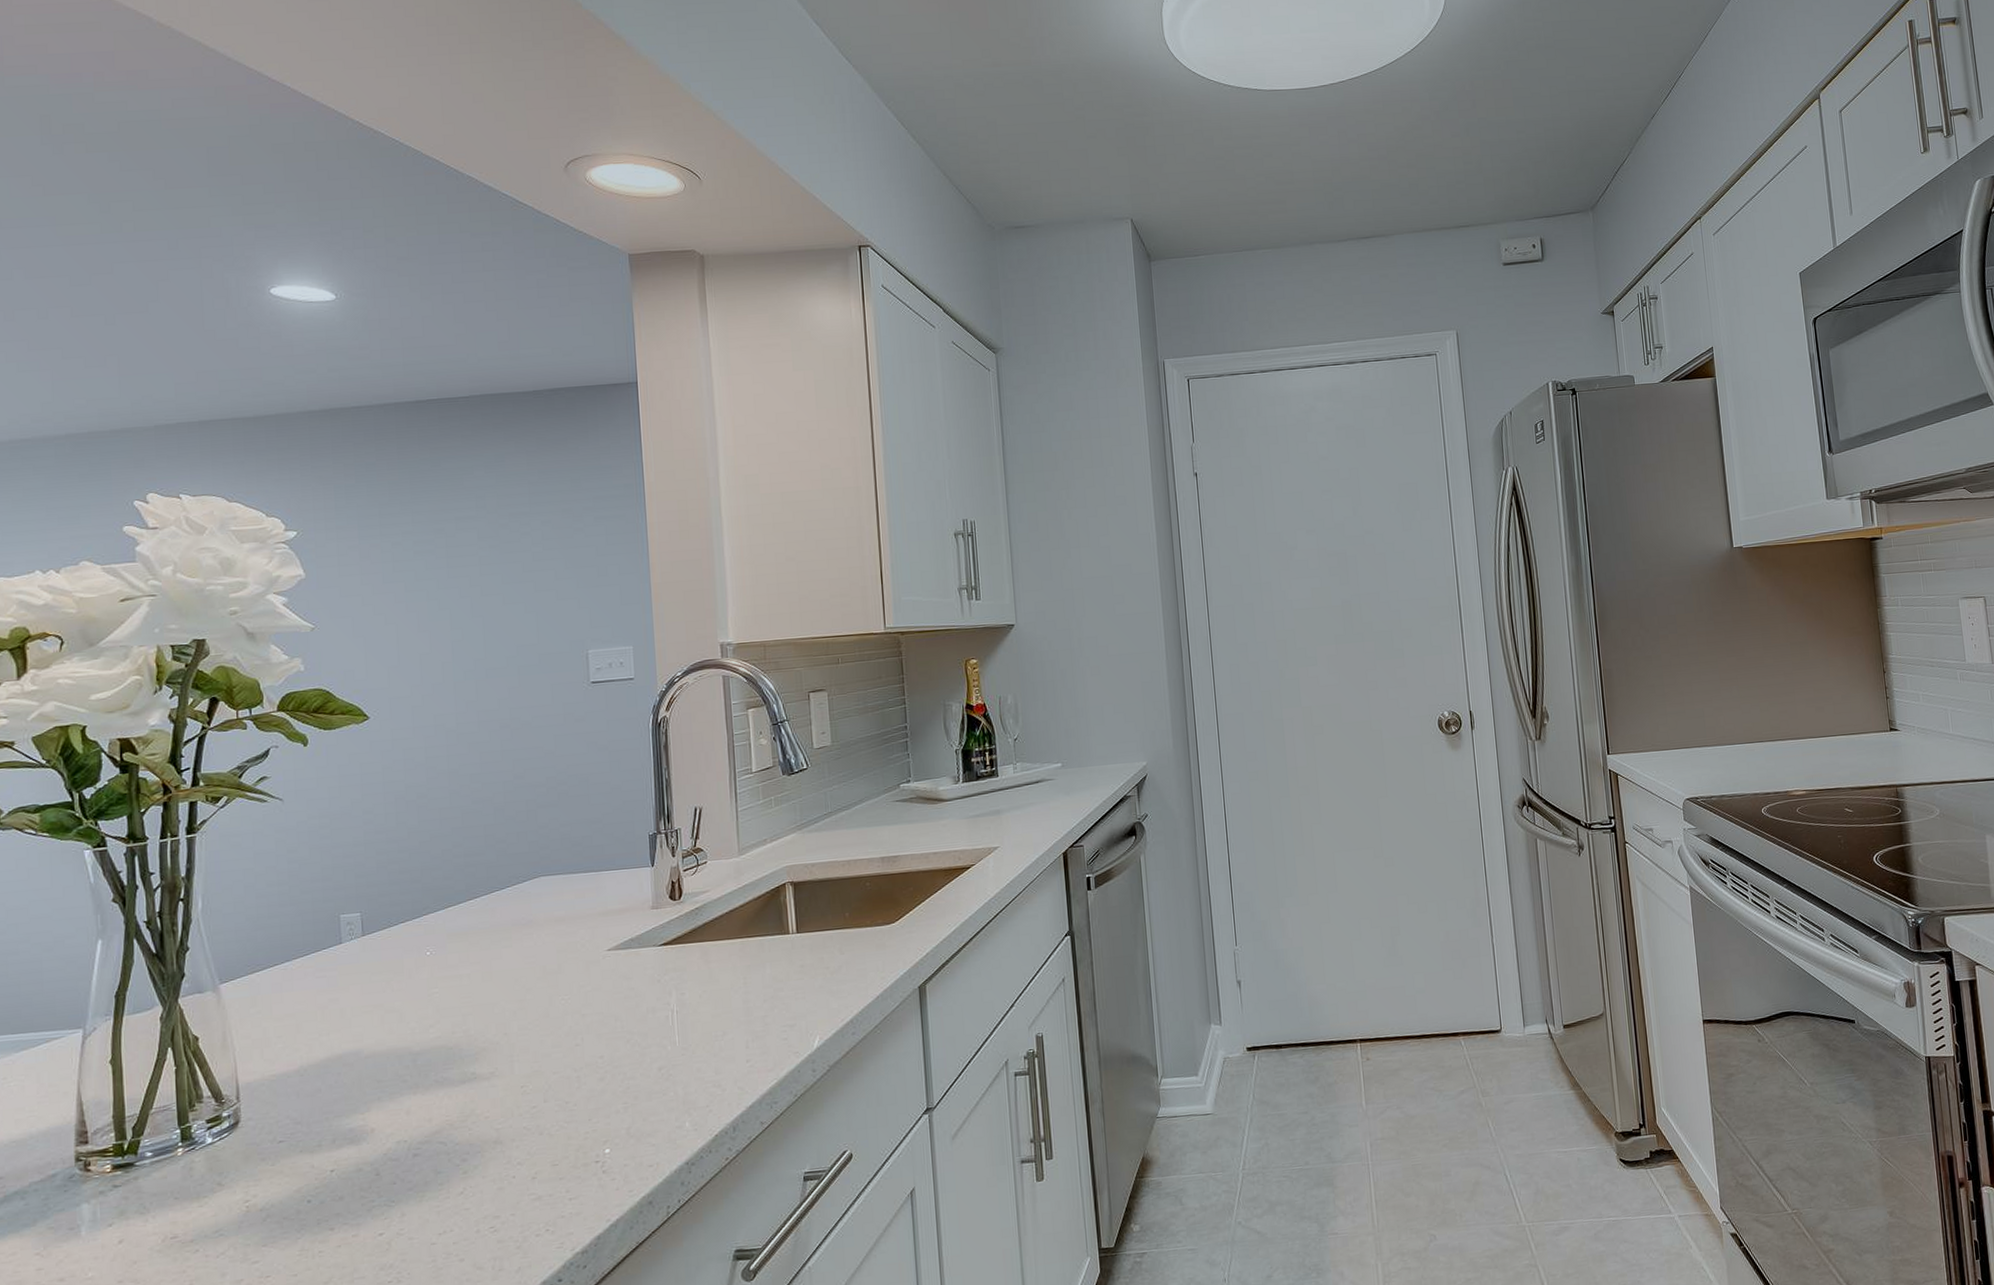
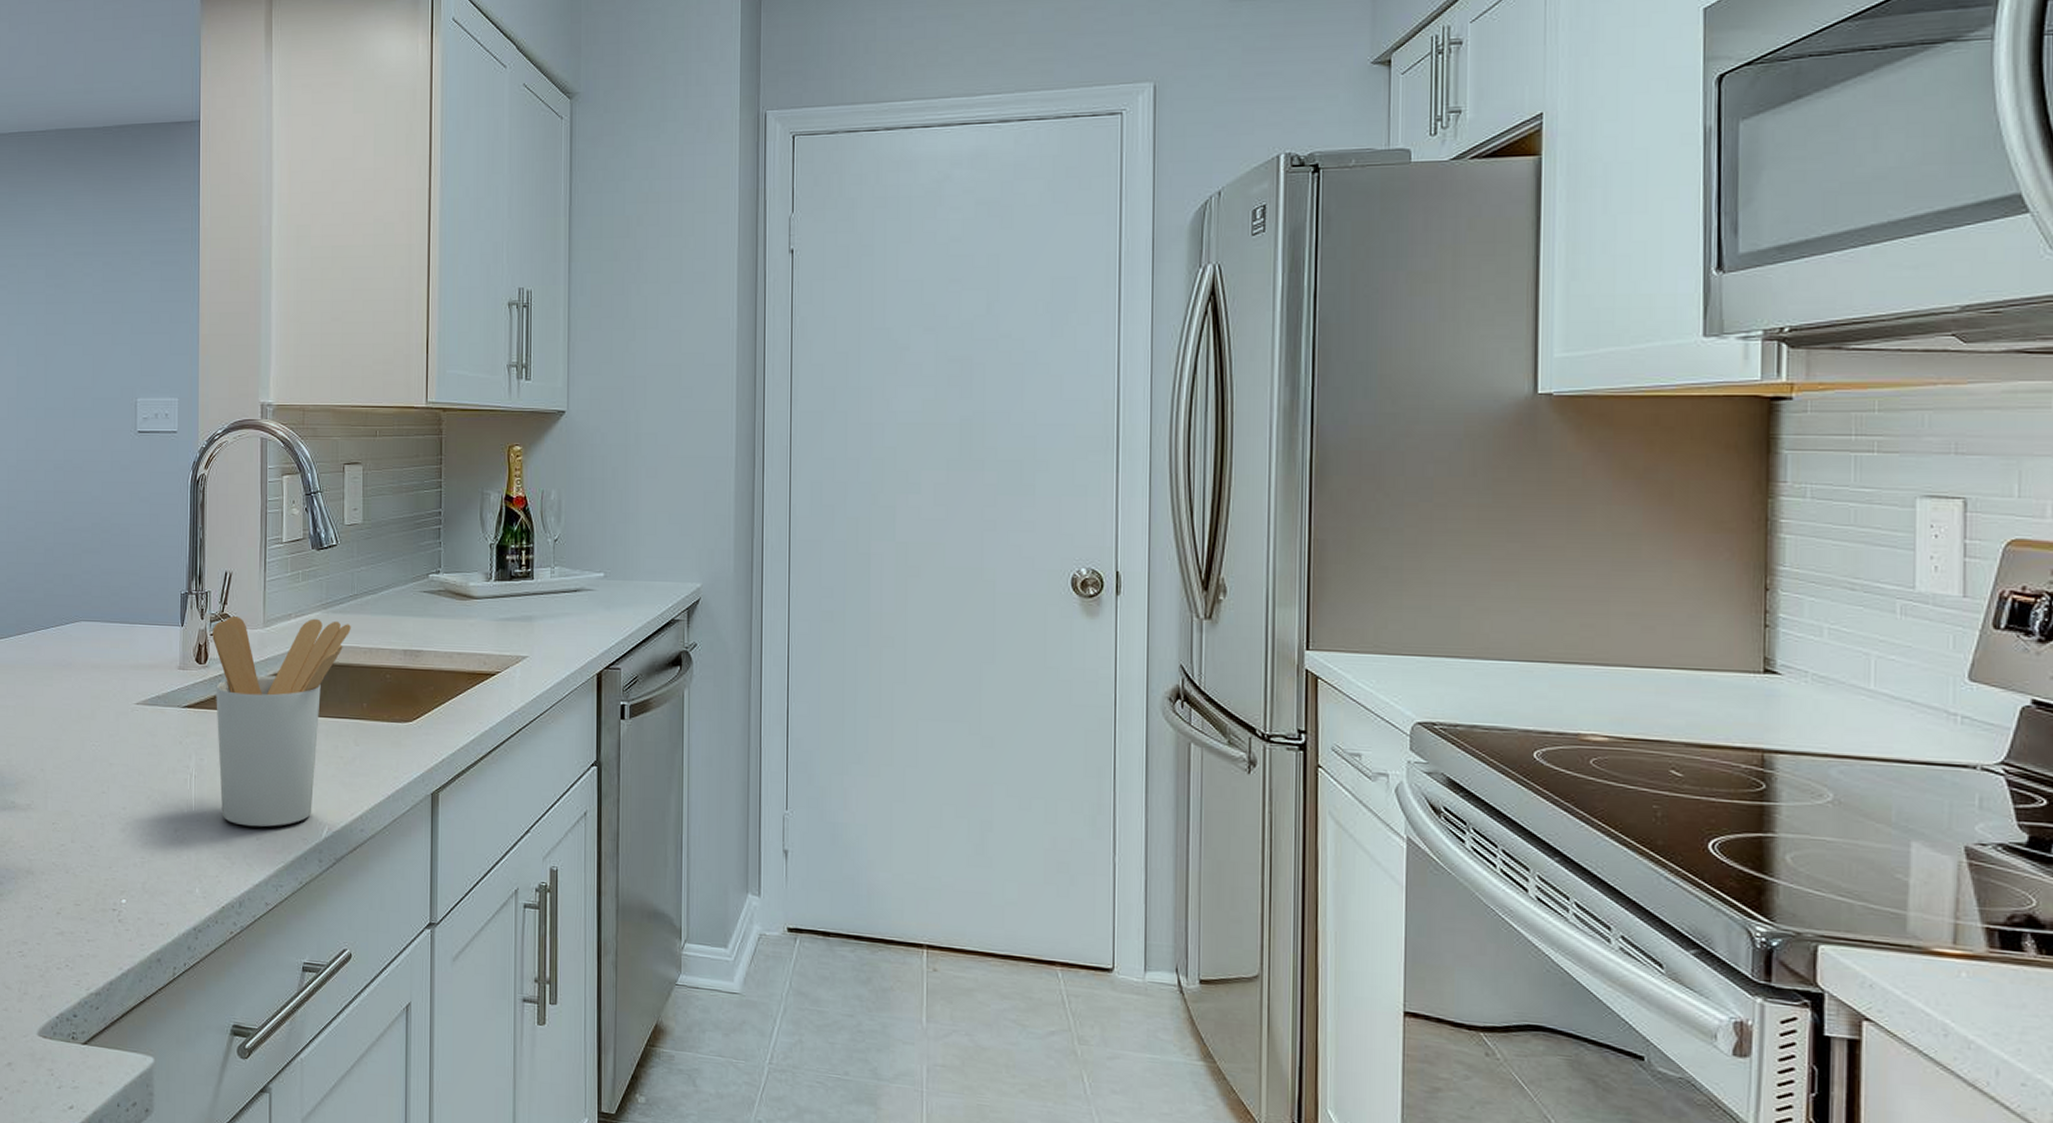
utensil holder: none [685,839,828,1051] -> present [212,615,351,827]

